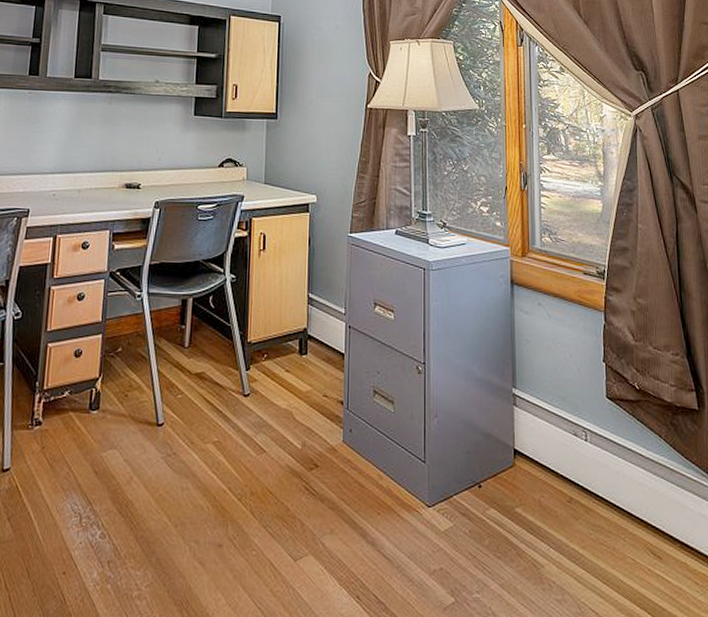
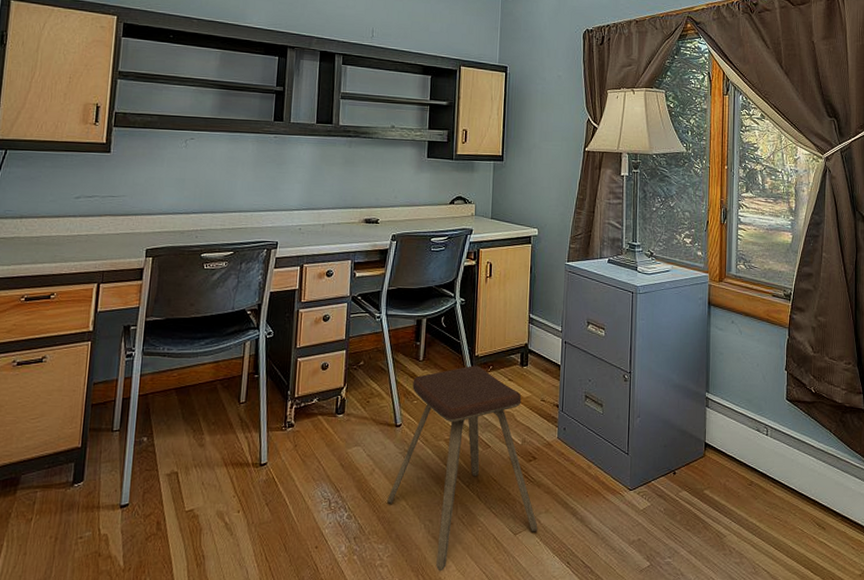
music stool: none [147,353,322,606] -> present [387,365,538,572]

